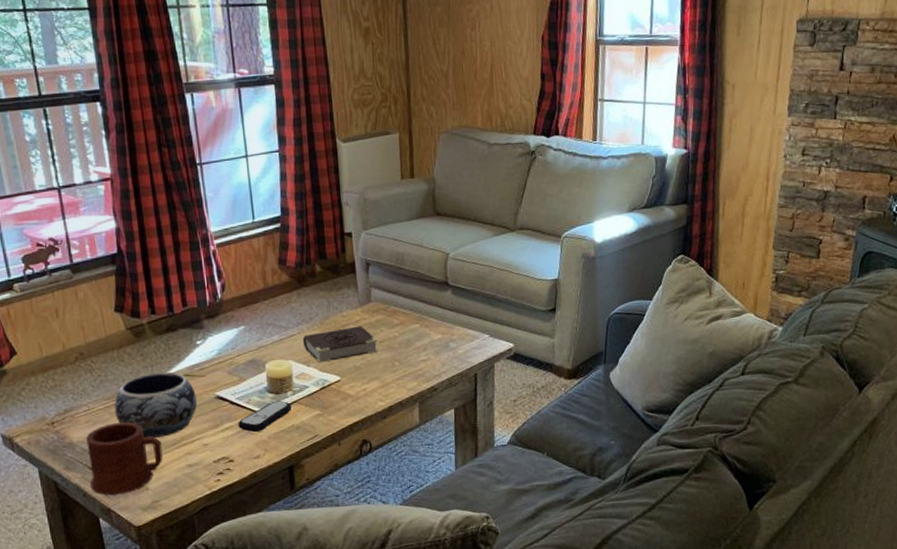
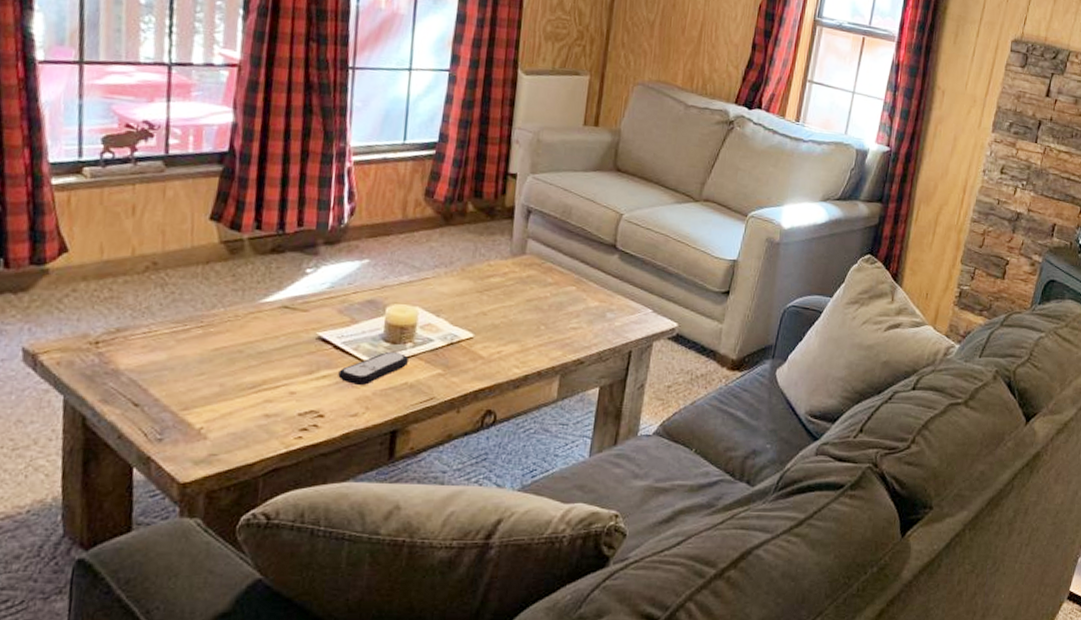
mug: present [86,422,163,496] -> none [130,352,236,442]
decorative bowl: present [114,372,197,438] -> none [183,298,293,377]
book: present [303,326,378,363] -> none [437,278,525,315]

